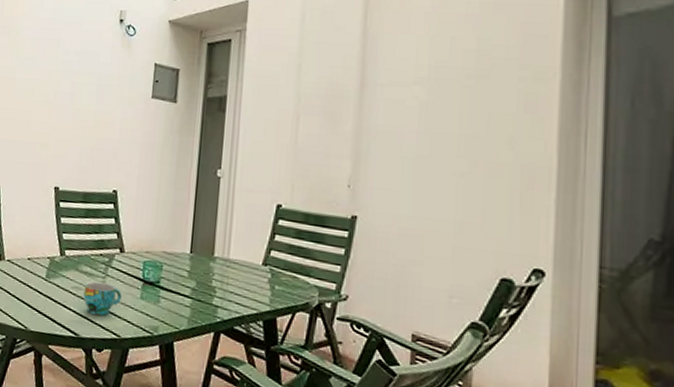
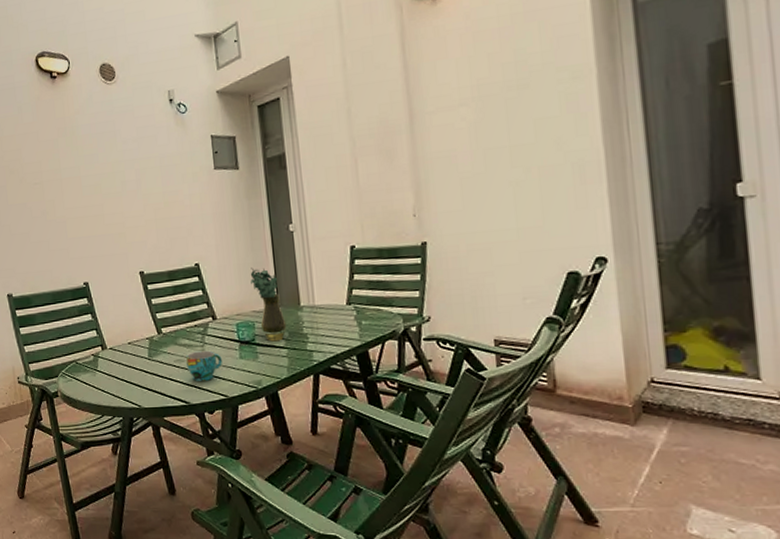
vase: none [167,206,196,289] -> present [250,268,287,342]

